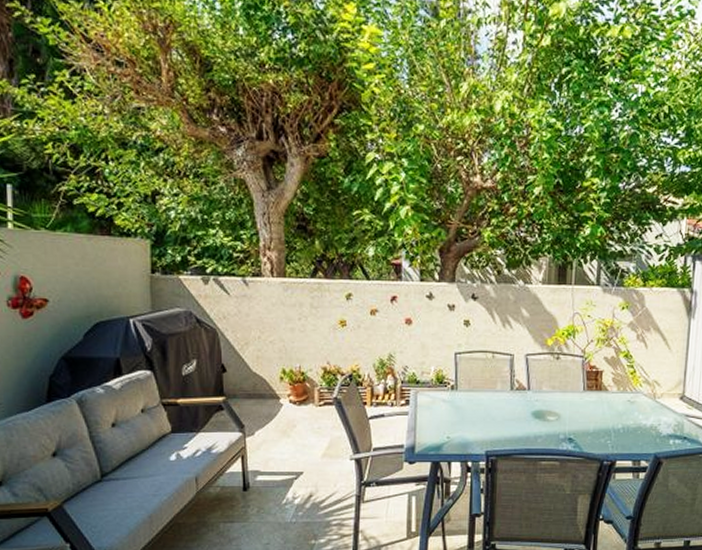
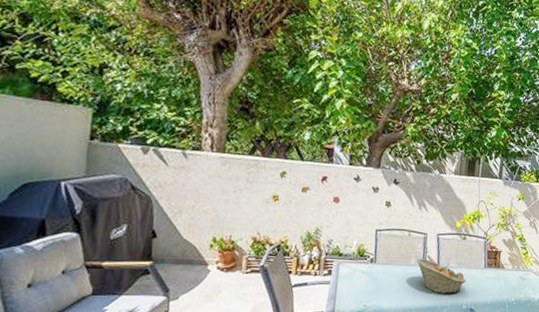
fruit basket: none [503,382,563,423] -> present [417,258,466,294]

